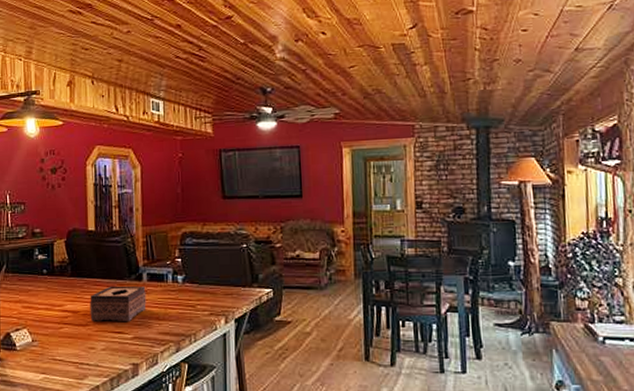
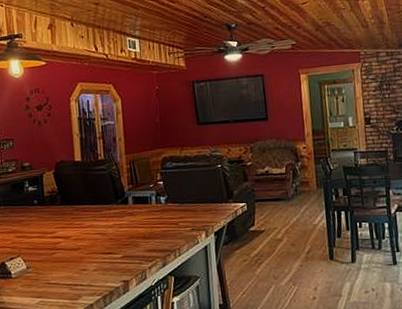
tissue box: present [90,285,146,322] -> none [80,209,133,245]

